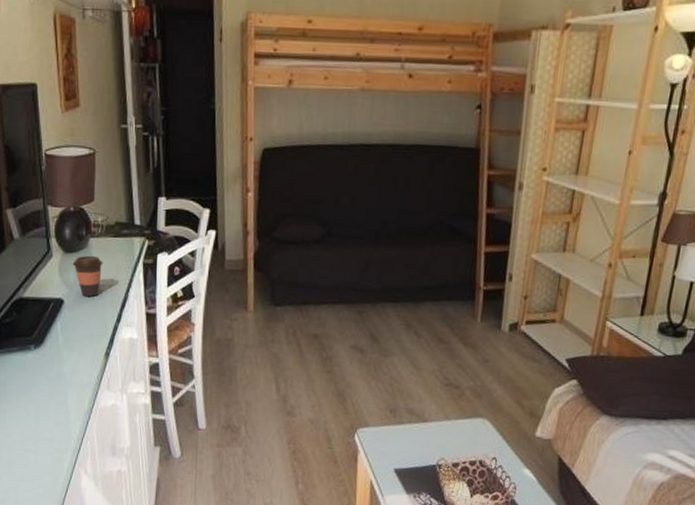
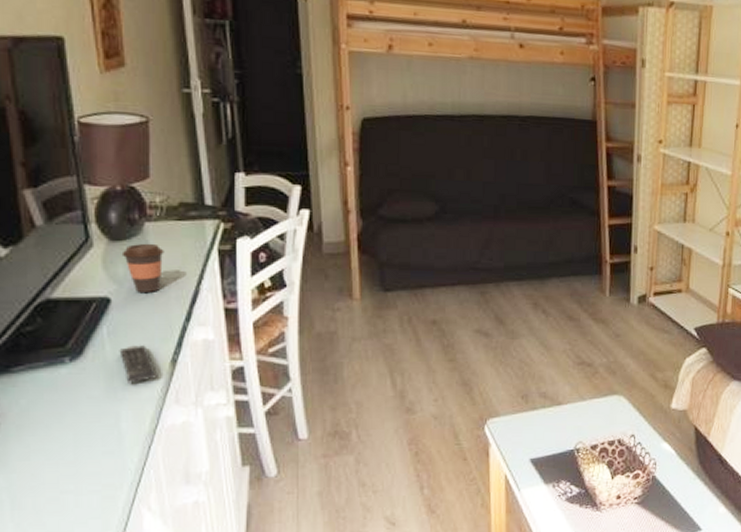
remote control: none [68,339,95,370] -> present [119,345,157,383]

